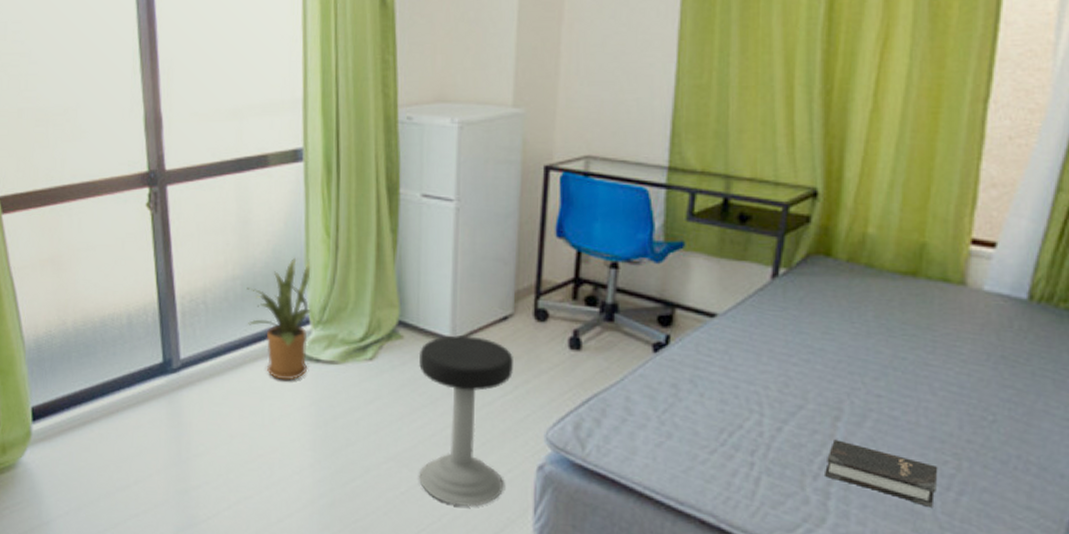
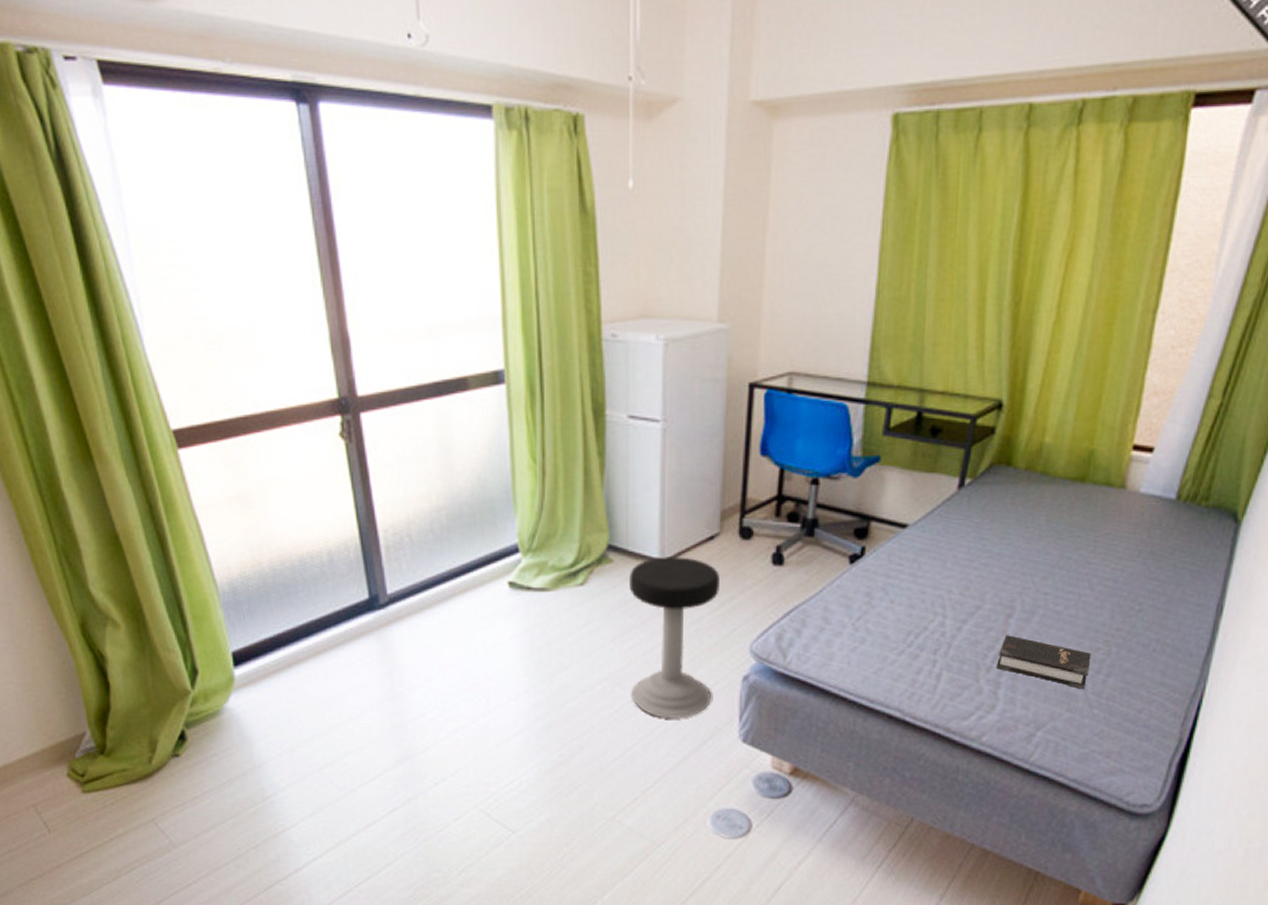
house plant: present [247,257,311,381] -> none [452,485,520,610]

